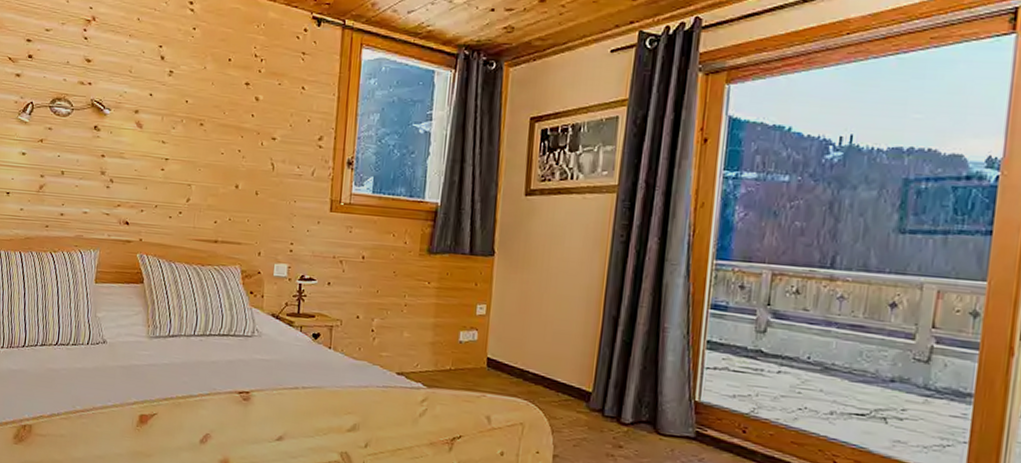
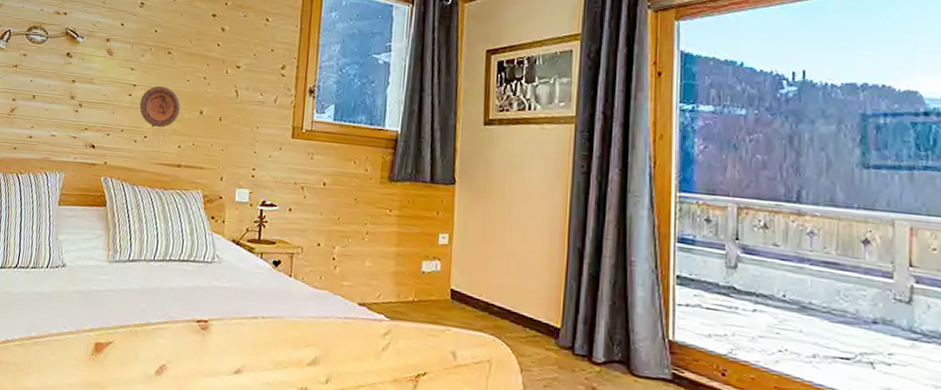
decorative plate: none [172,159,215,203] -> present [139,85,180,128]

